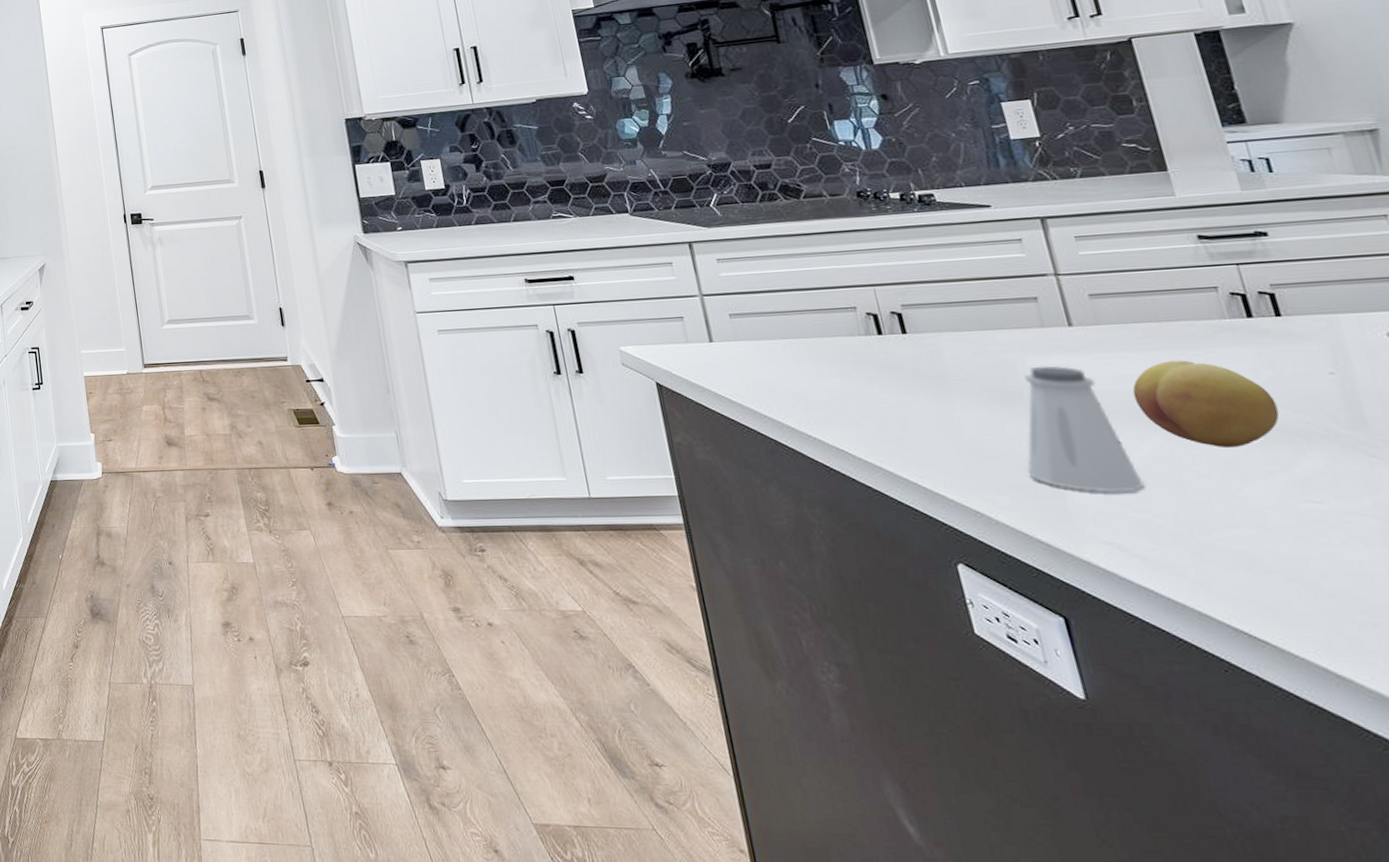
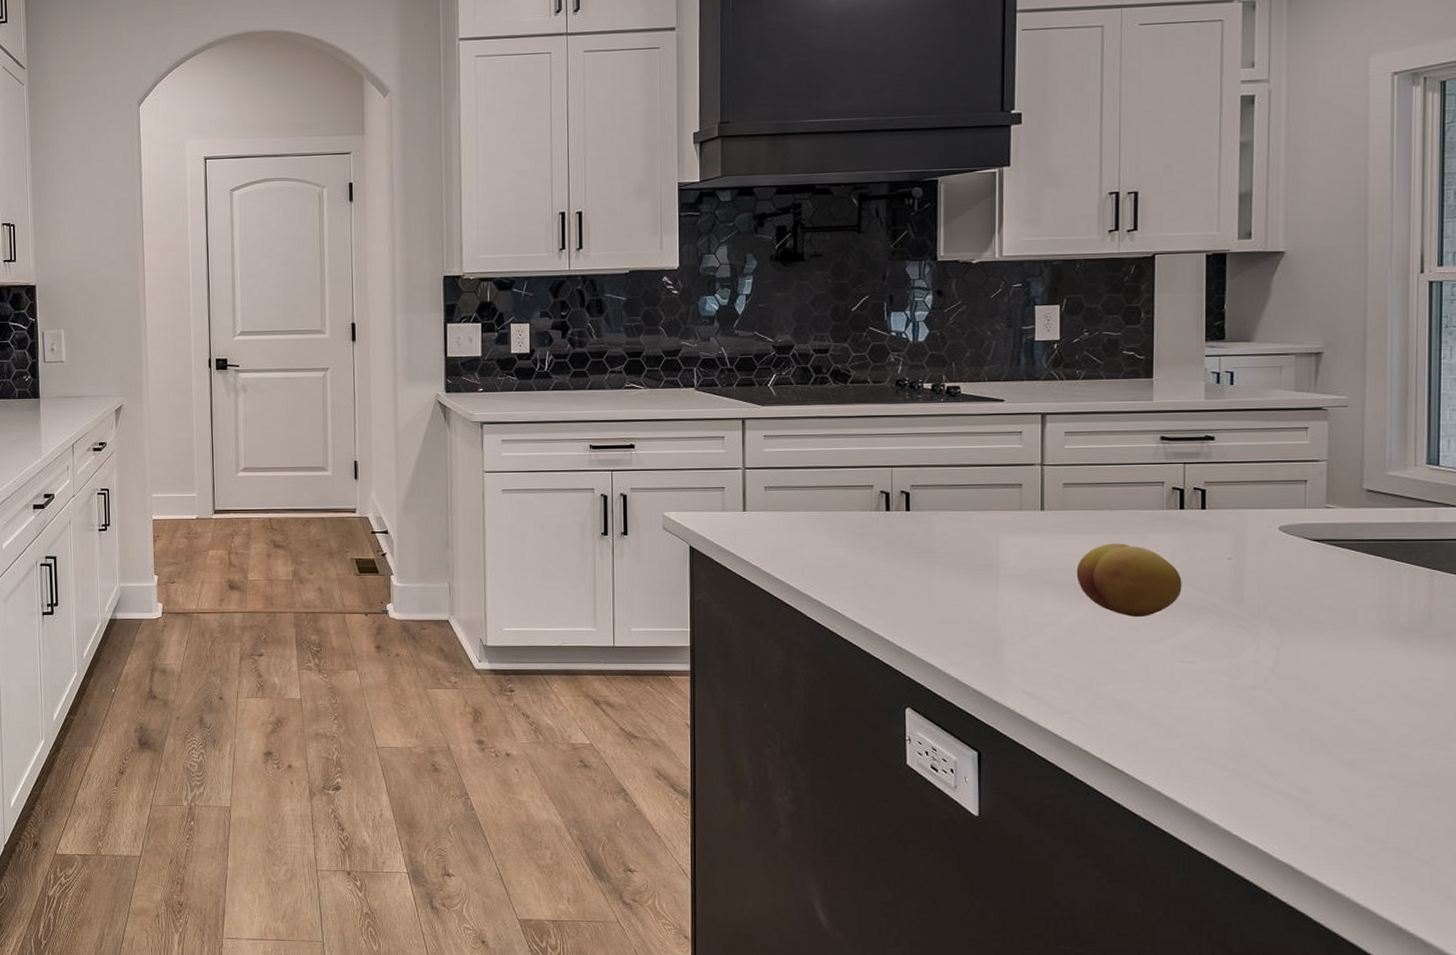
saltshaker: present [1024,365,1145,493] -> none [979,543,1066,652]

